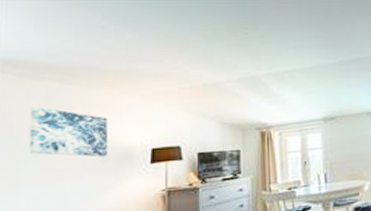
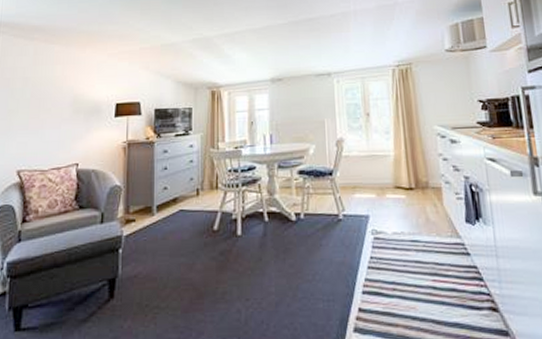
wall art: present [29,106,109,157] -> none [21,63,81,110]

